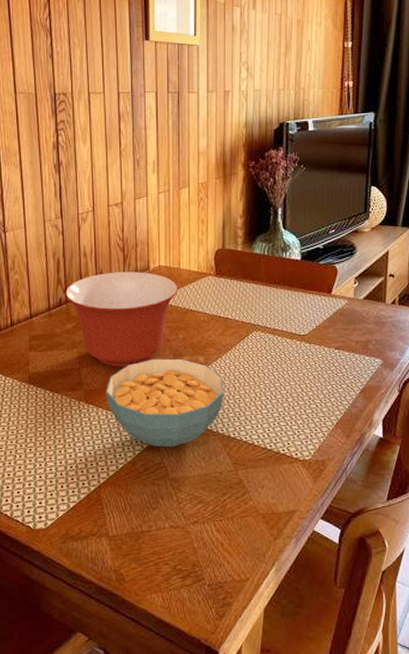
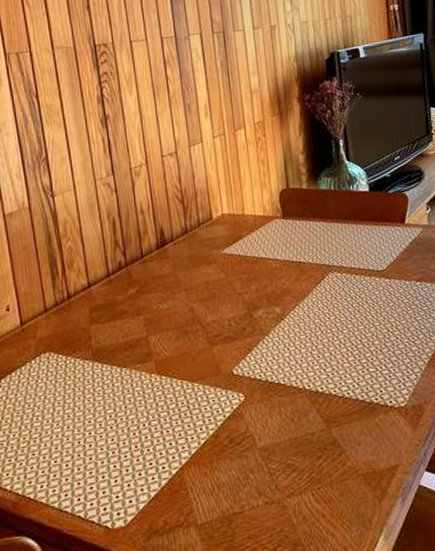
mixing bowl: present [65,272,178,367] -> none [124,223,245,331]
cereal bowl: present [106,358,224,448] -> none [178,312,307,414]

